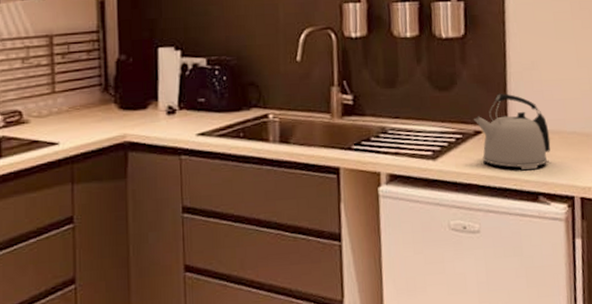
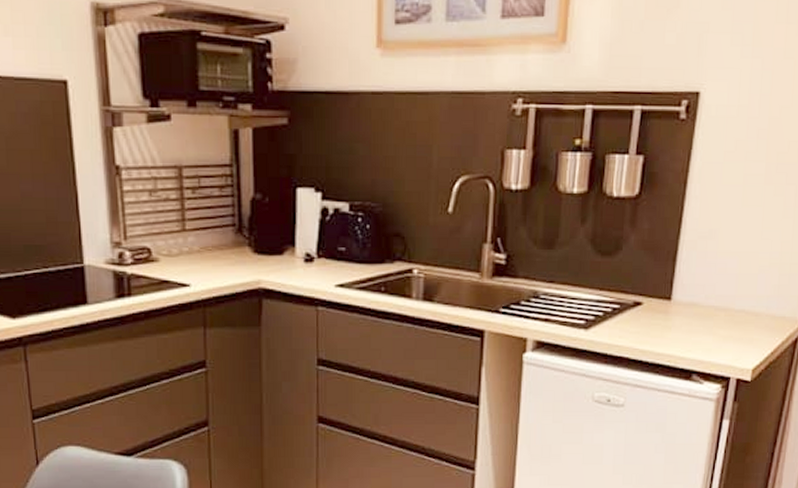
kettle: present [474,93,551,170] -> none [635,263,716,347]

